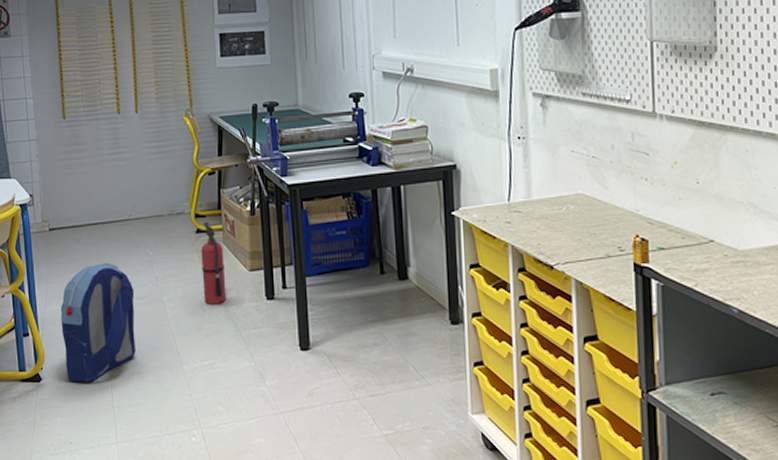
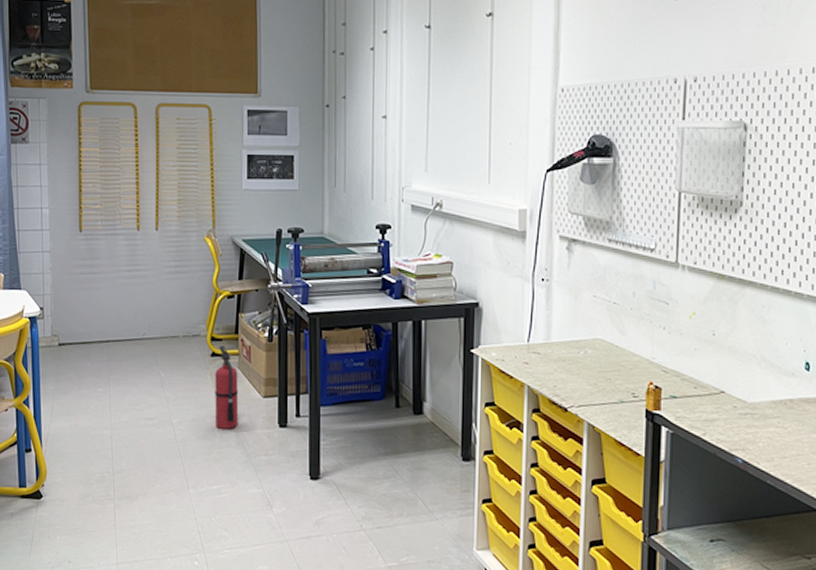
backpack: present [60,262,136,383] -> none [65,381,144,502]

